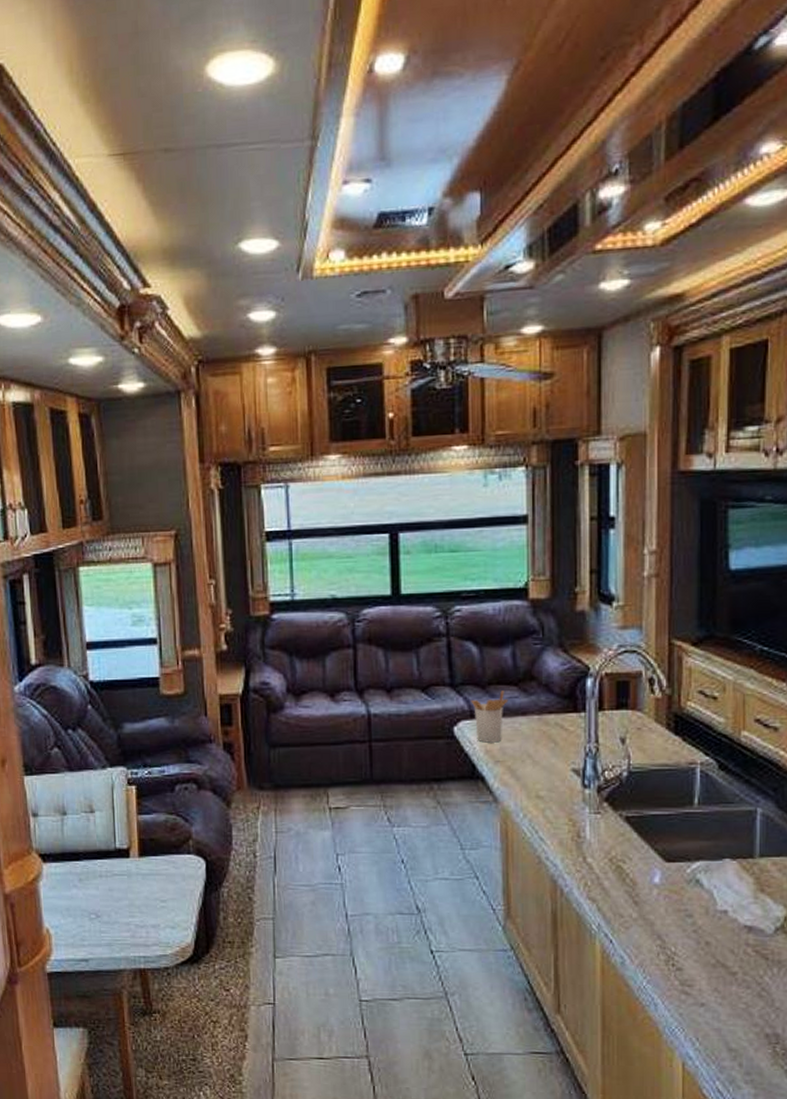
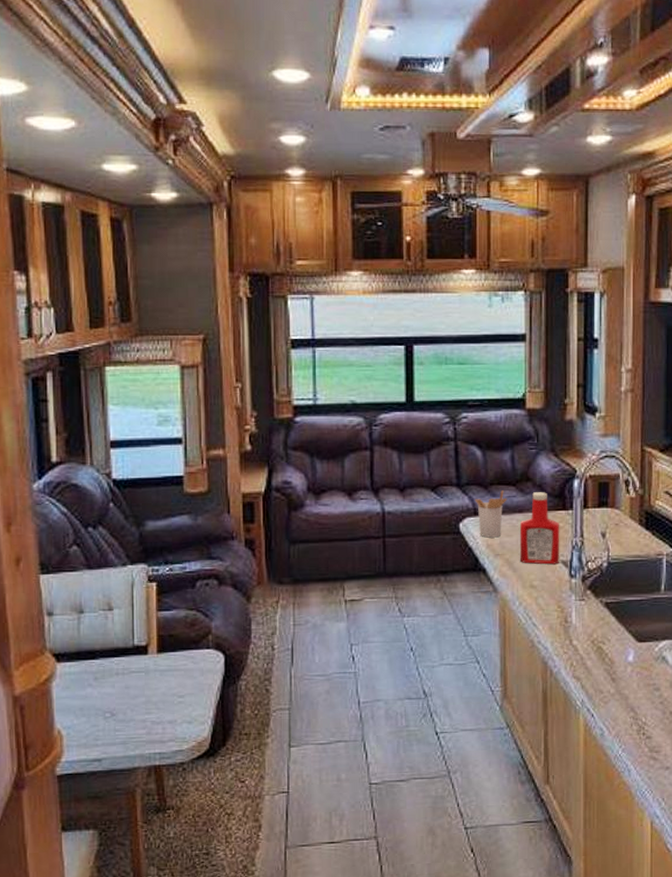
ketchup bottle: none [523,692,571,773] -> present [519,492,560,565]

